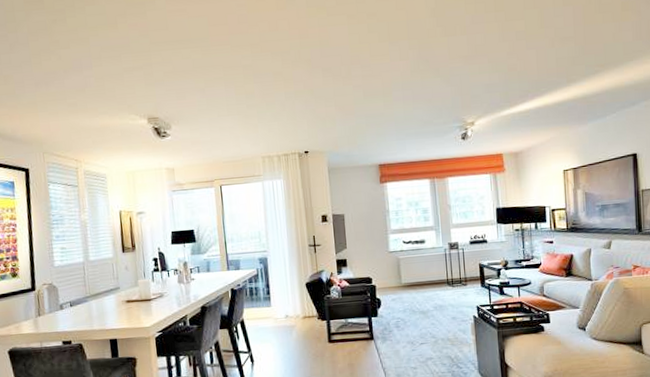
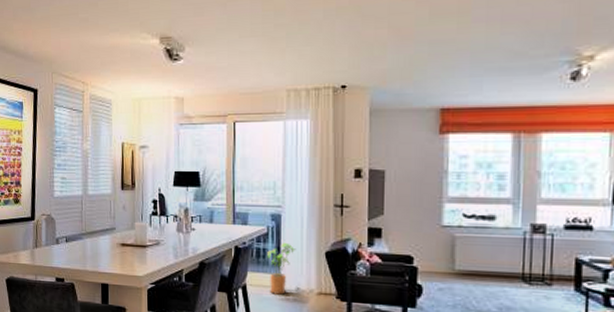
house plant: none [259,280,282,324] -> present [267,242,296,295]

